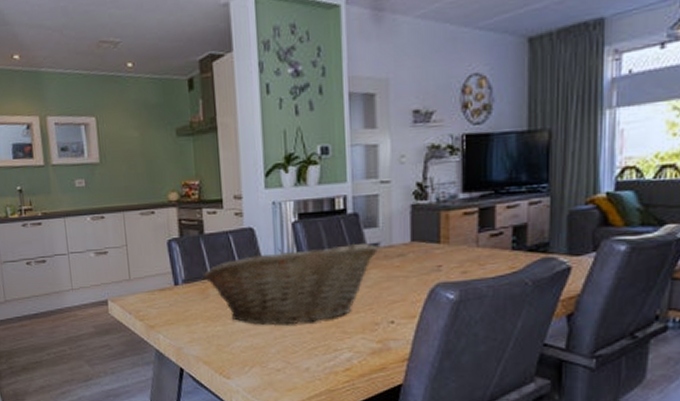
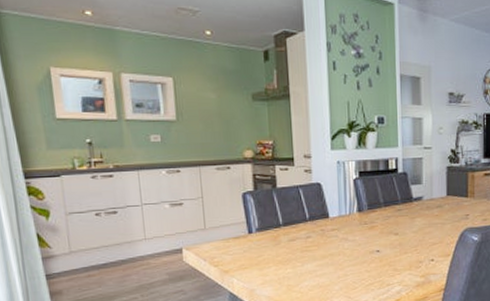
fruit basket: present [203,242,378,326] -> none [275,196,422,266]

